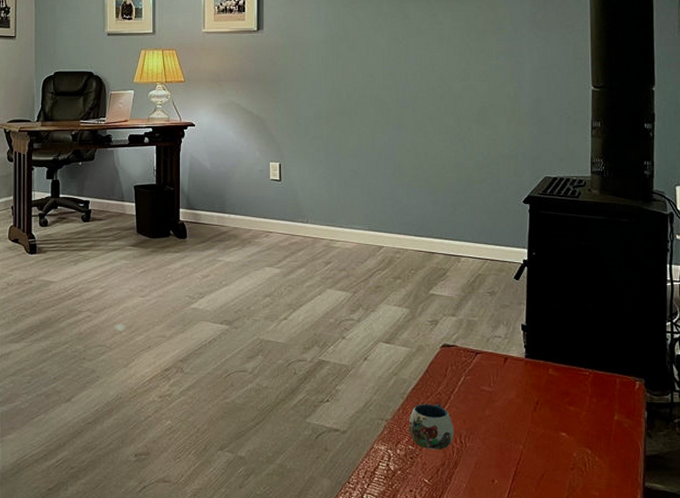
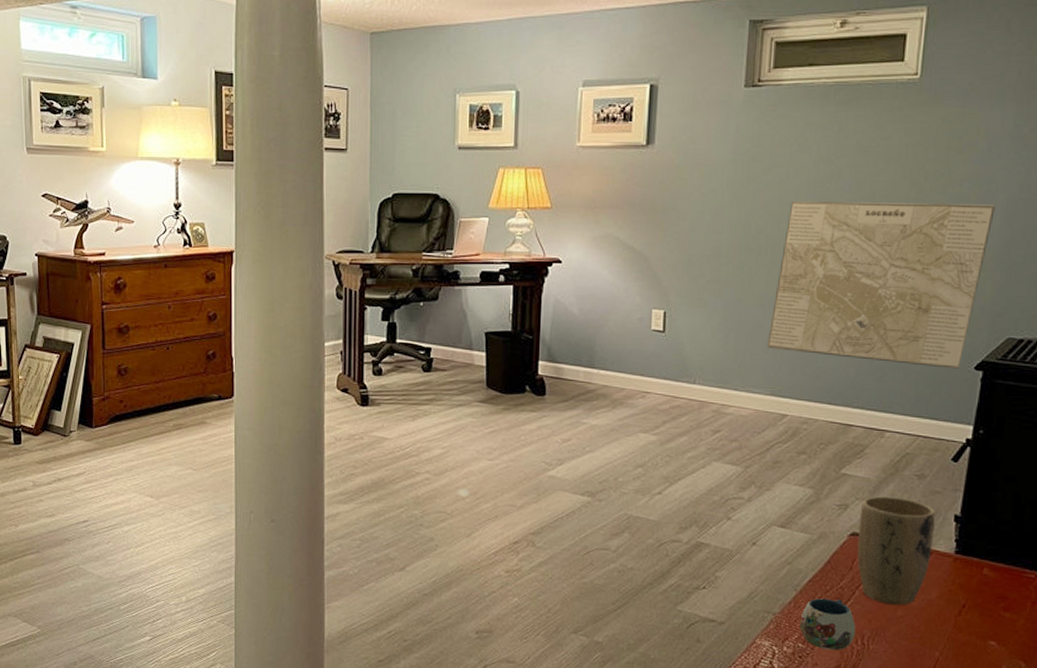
map: none [363,73,524,203] -> present [767,201,995,369]
plant pot: none [448,312,508,406] -> present [857,496,936,606]

